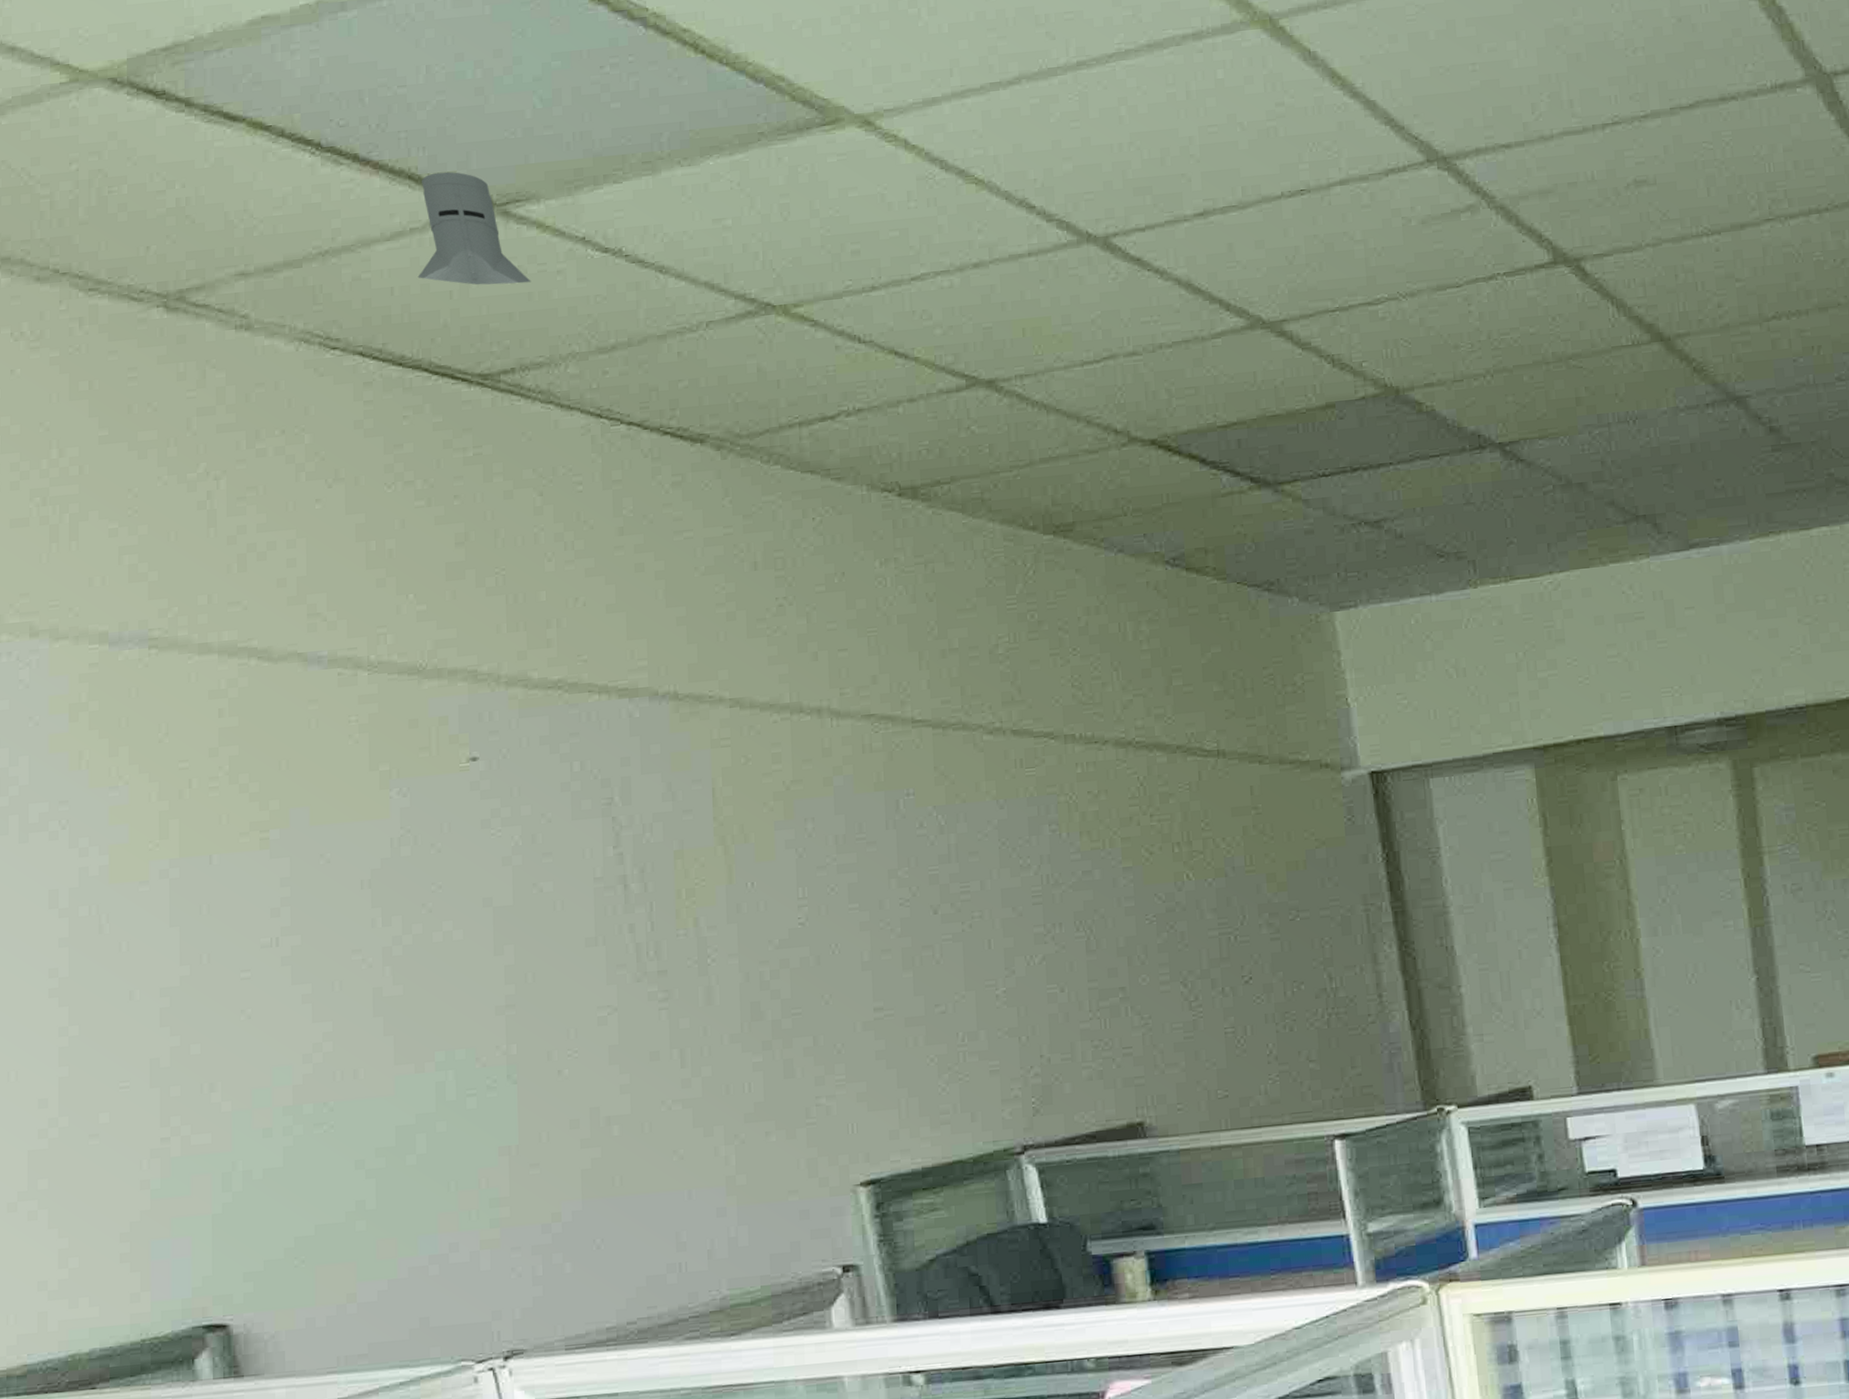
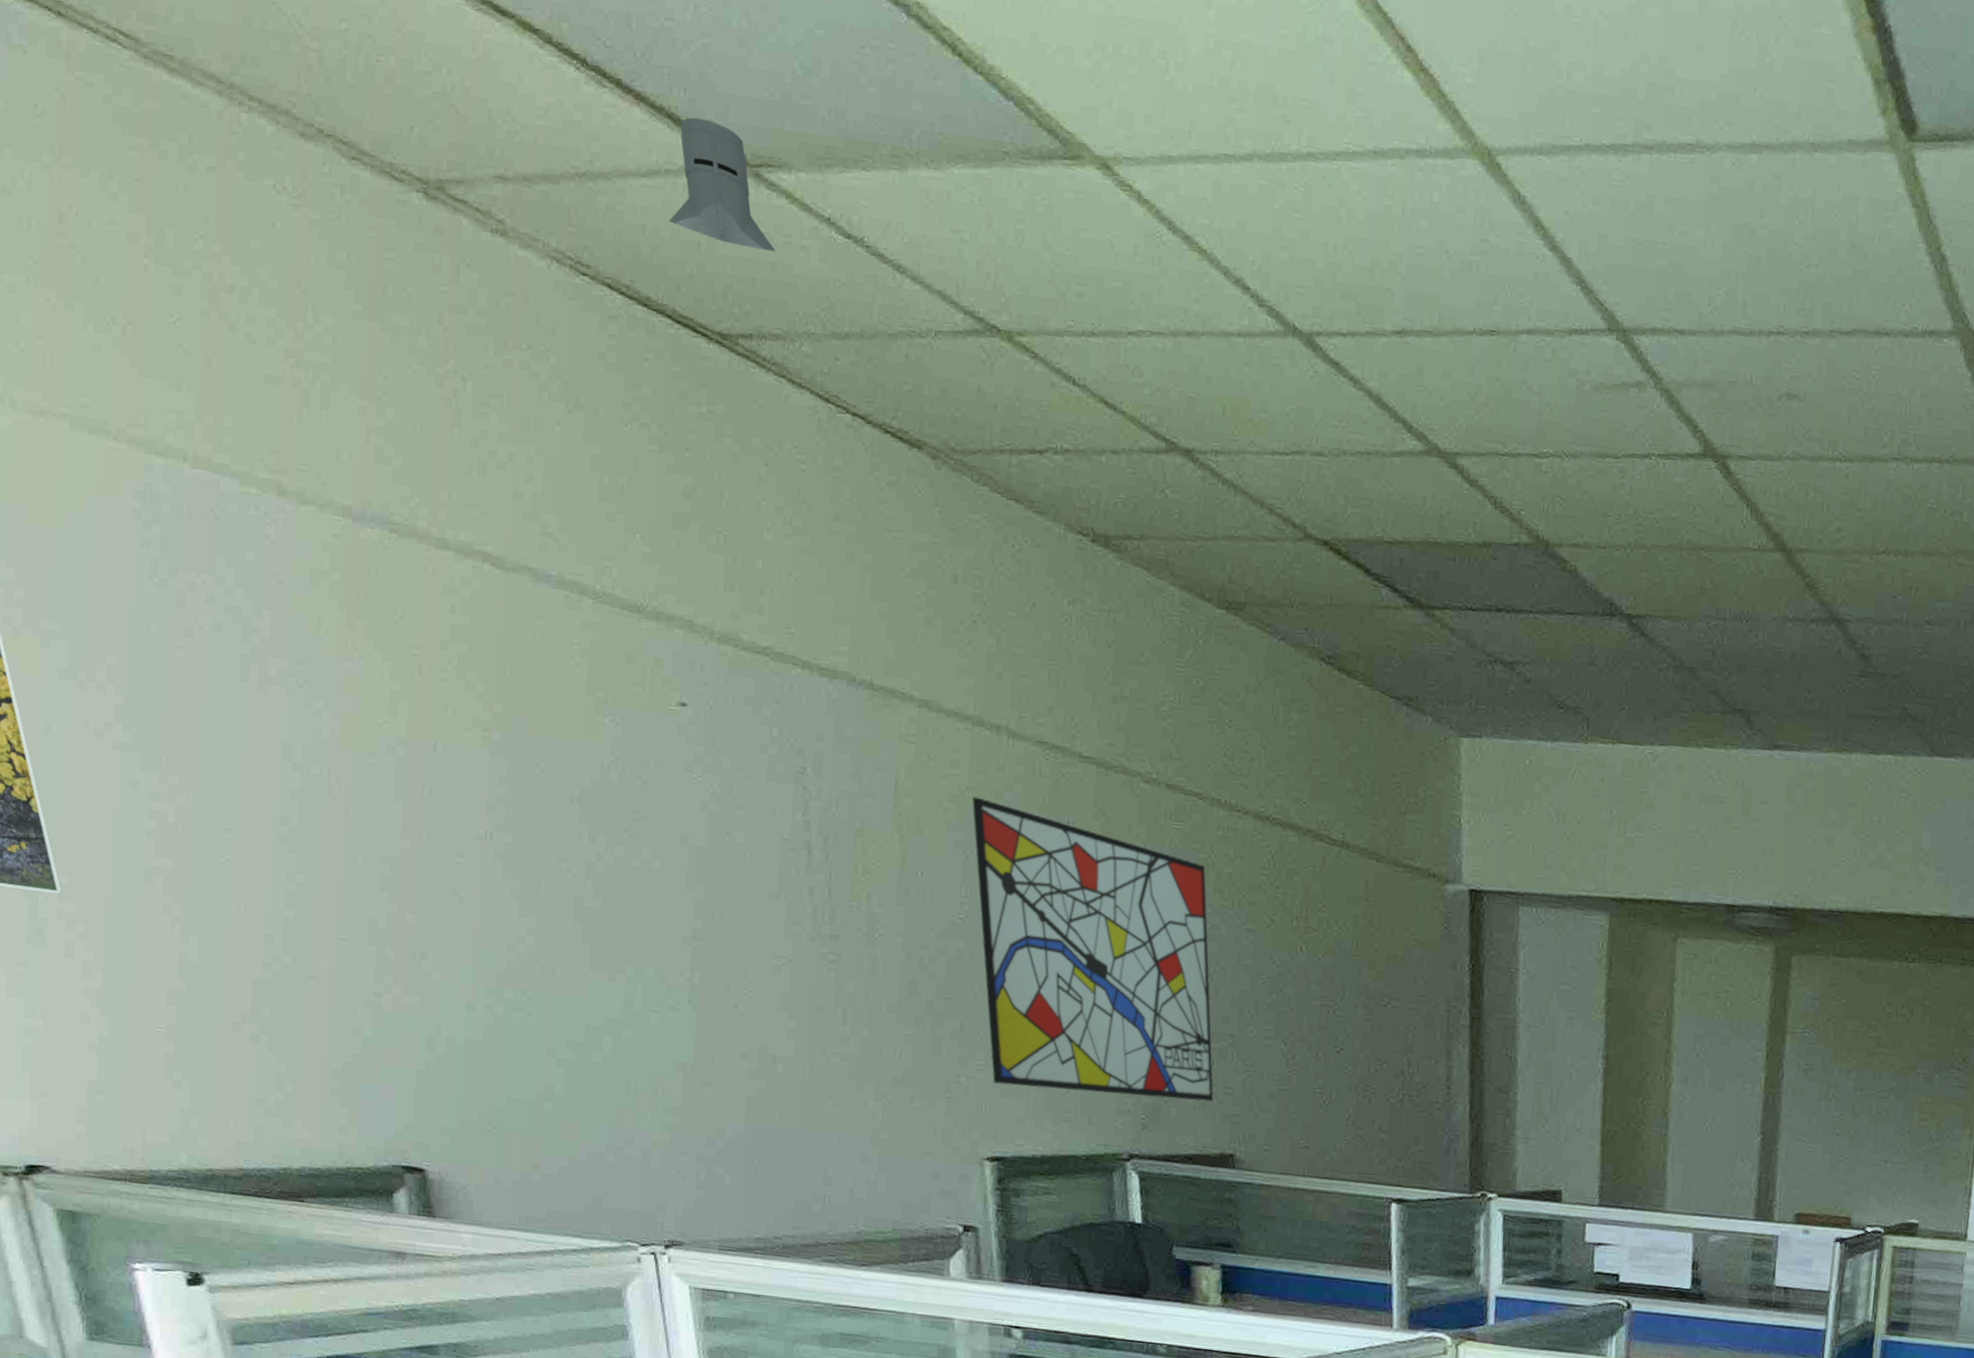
wall art: none [799,788,1112,1099] -> present [972,796,1214,1102]

